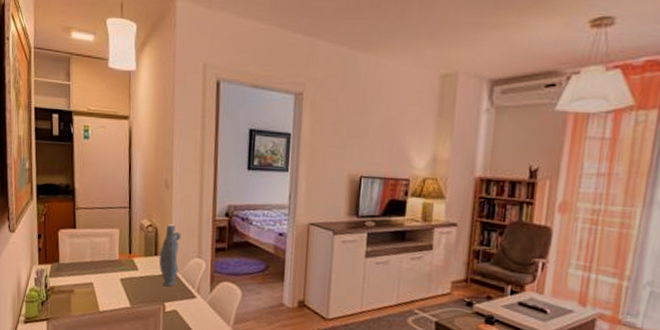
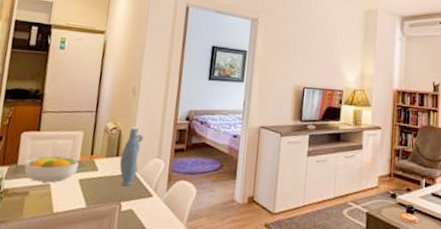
fruit bowl: none [66,254,118,281] -> present [24,155,79,183]

